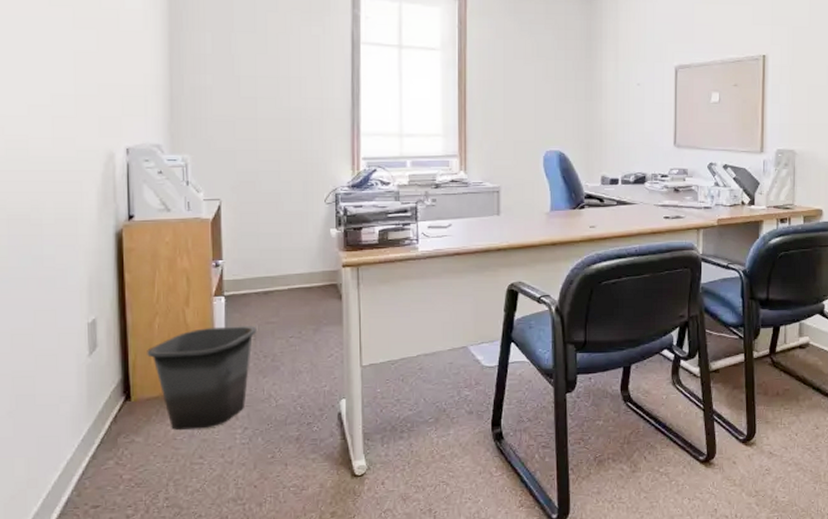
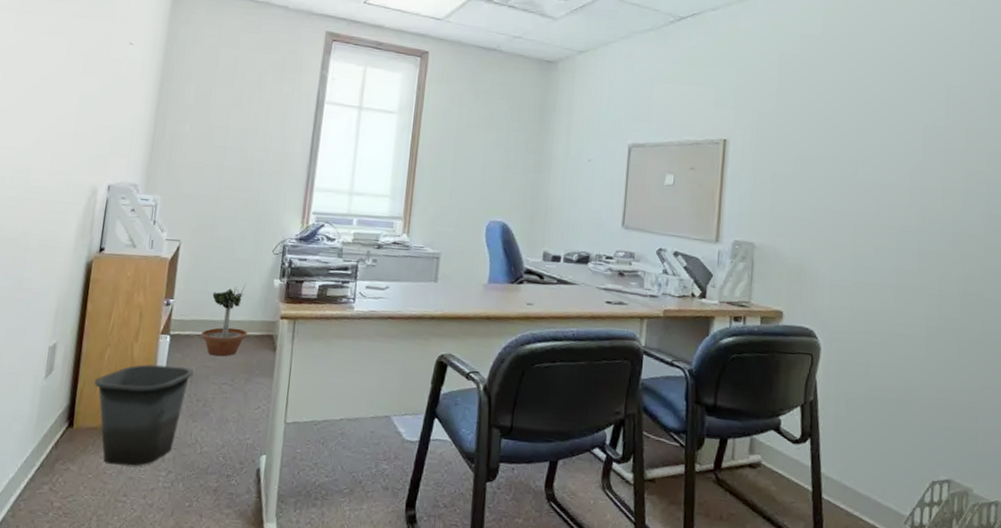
potted tree: none [259,236,309,311] -> present [201,284,248,357]

